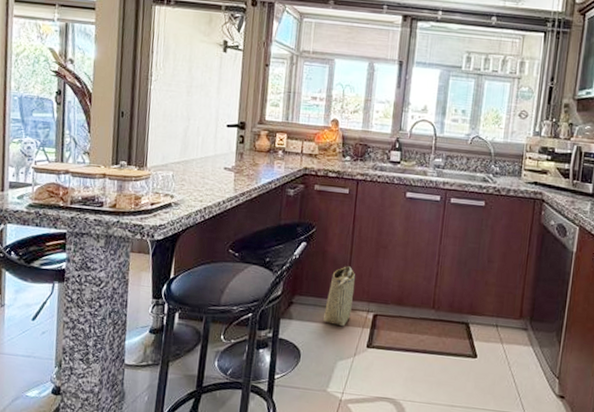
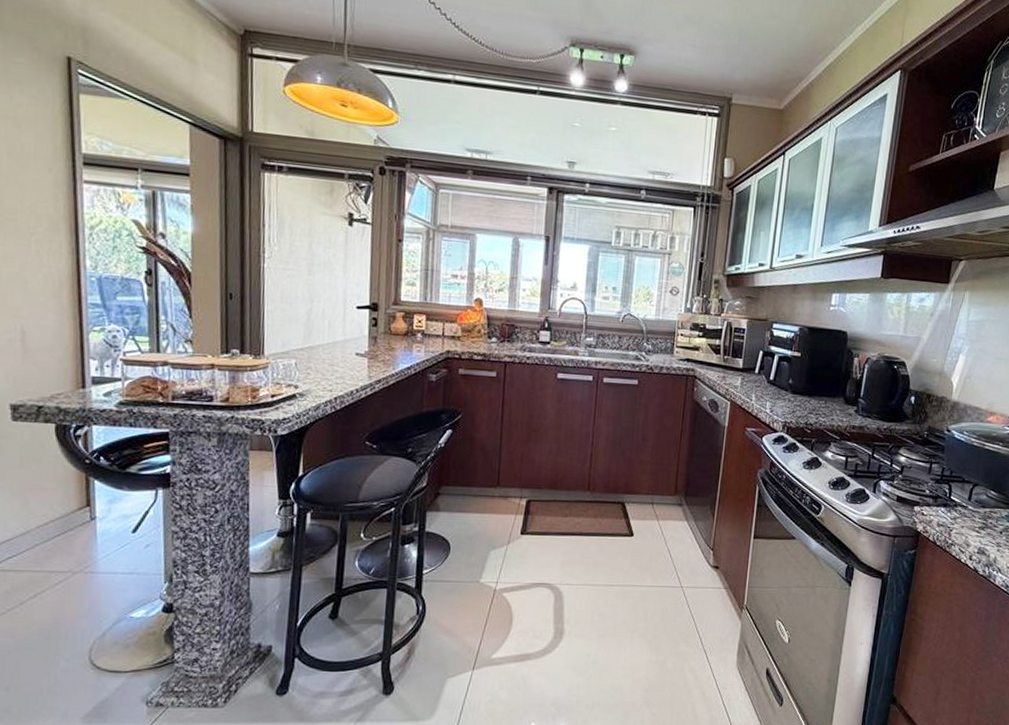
basket: present [322,266,356,327] -> none [472,452,507,515]

